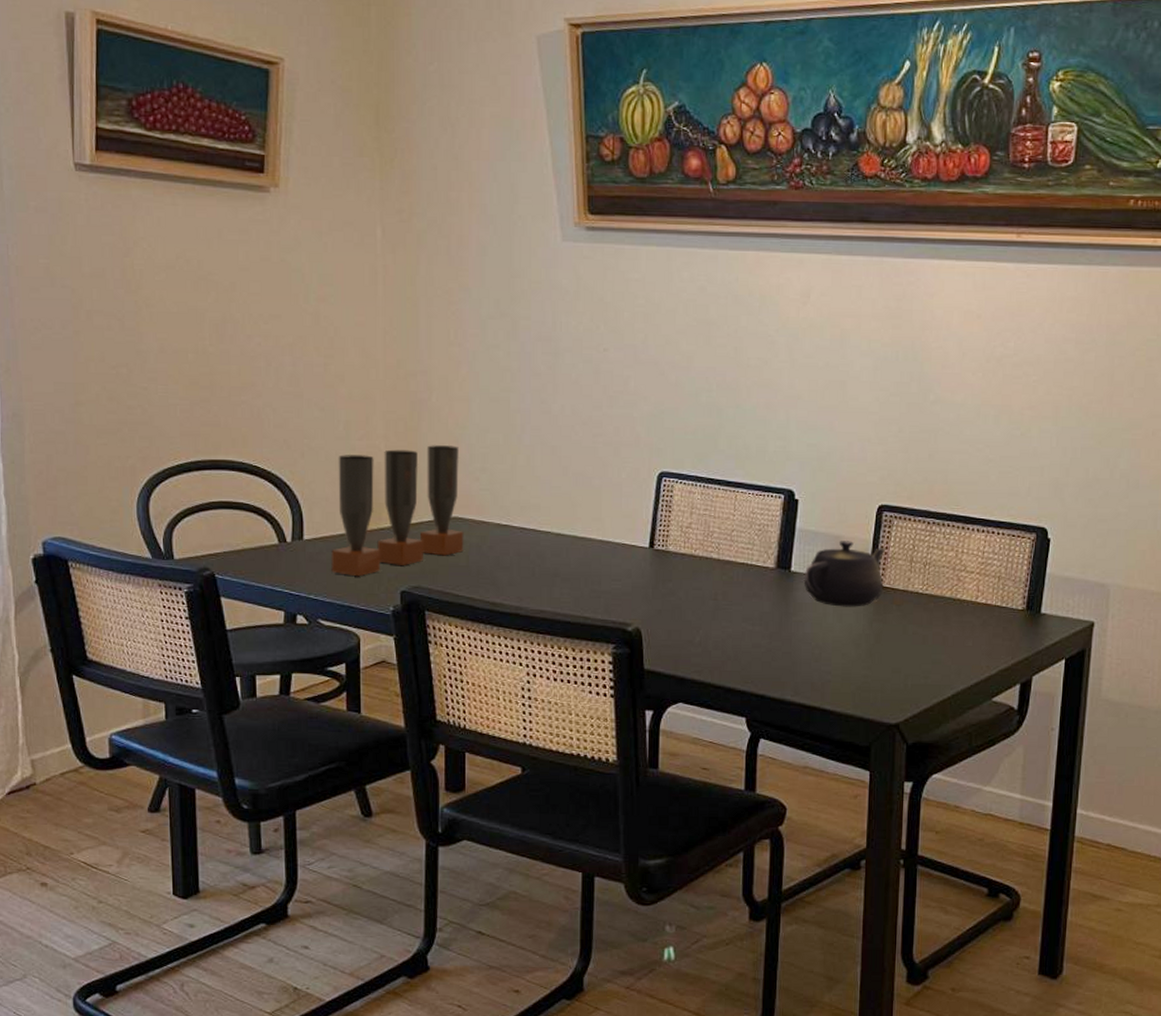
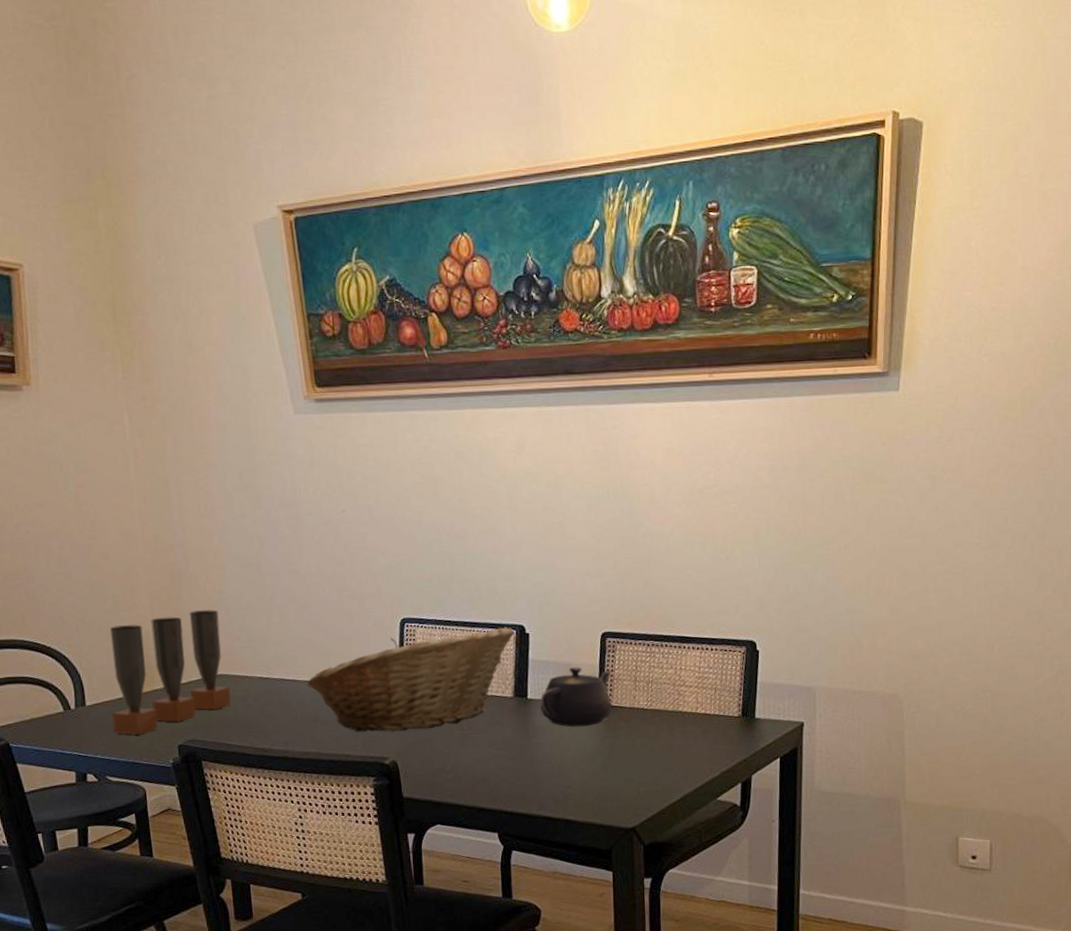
fruit basket: none [548,490,783,596] -> present [306,626,515,732]

